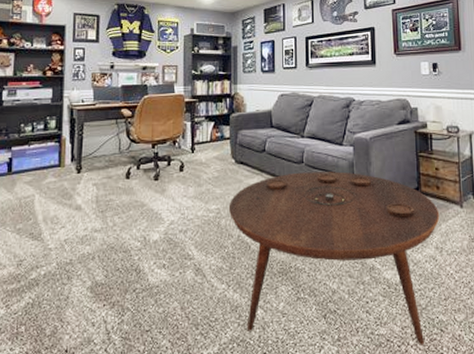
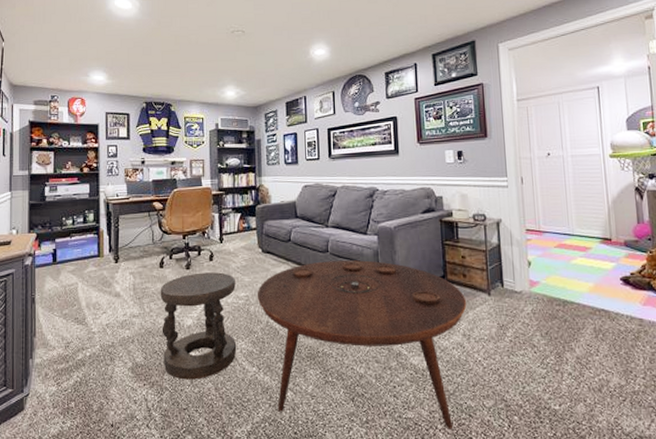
stool: none [125,183,206,299] -> present [160,272,237,380]

